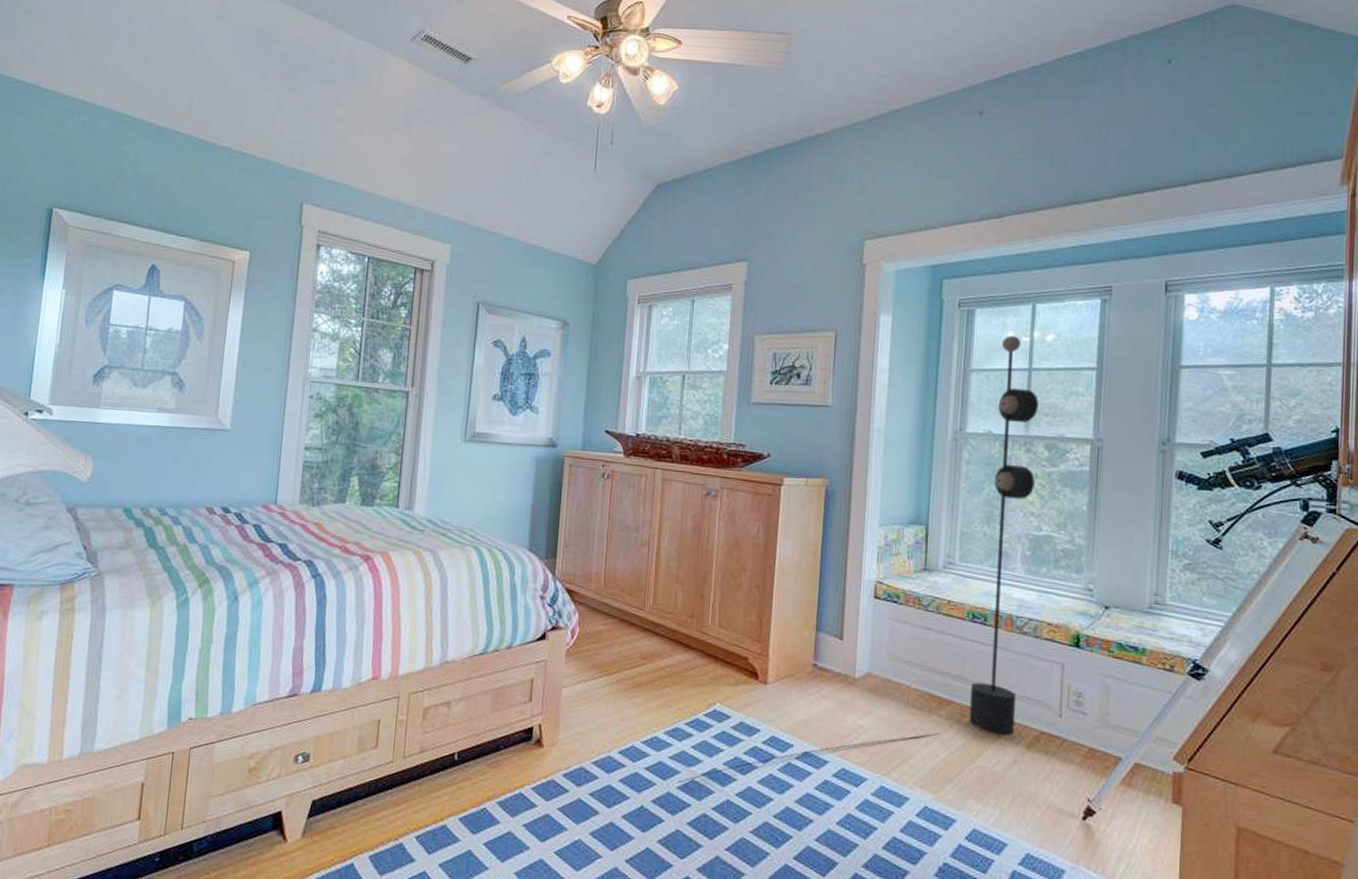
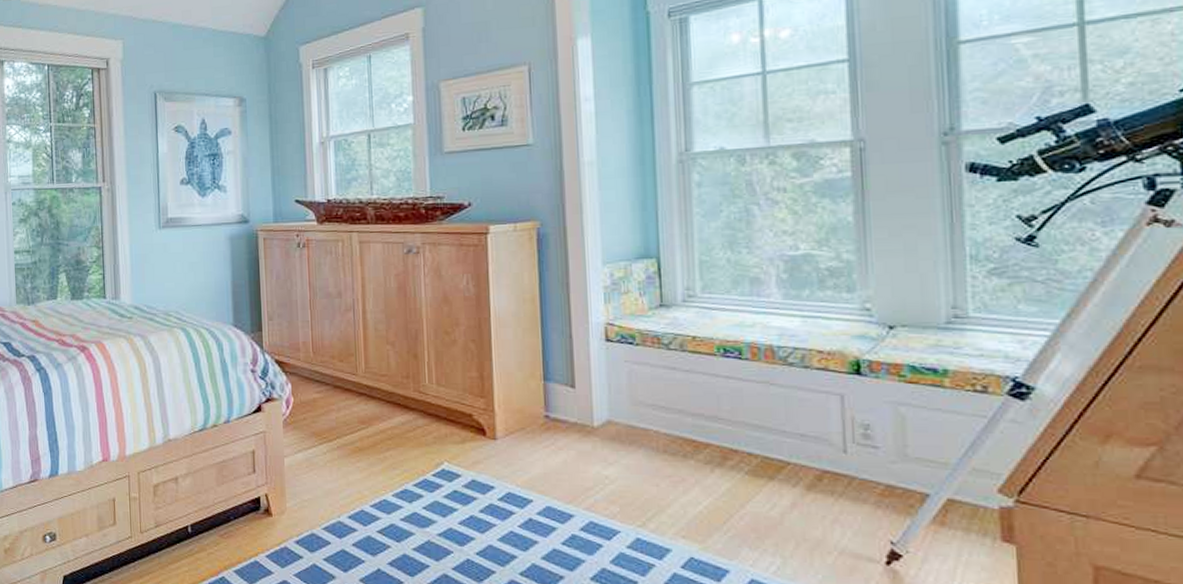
floor lamp: present [678,335,1039,783] -> none [413,38,790,545]

